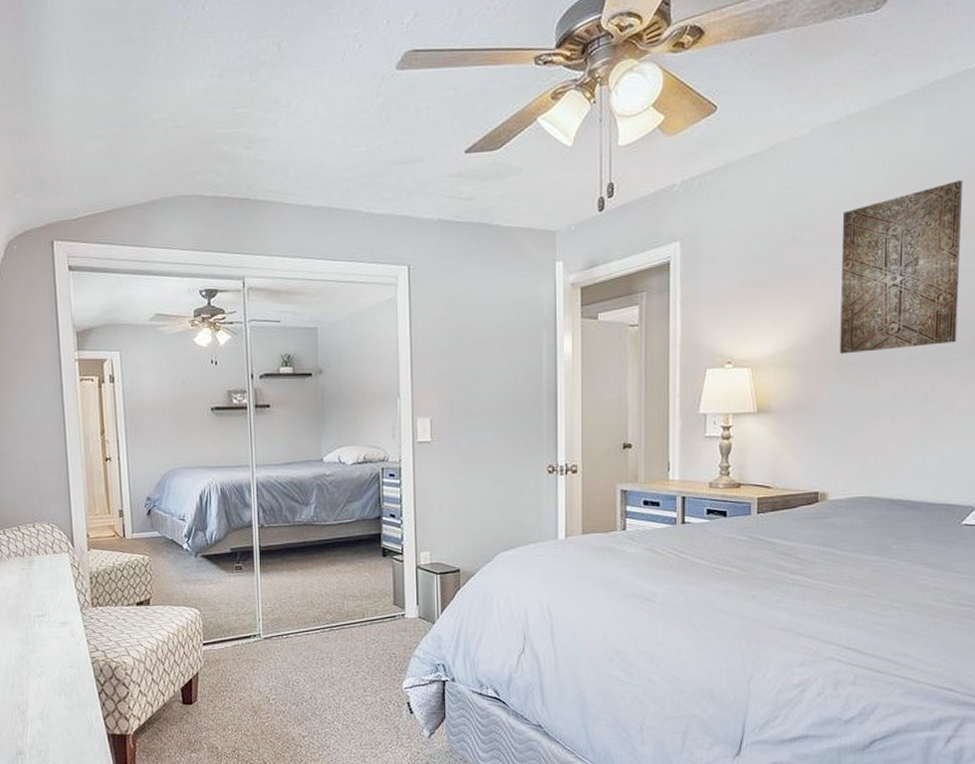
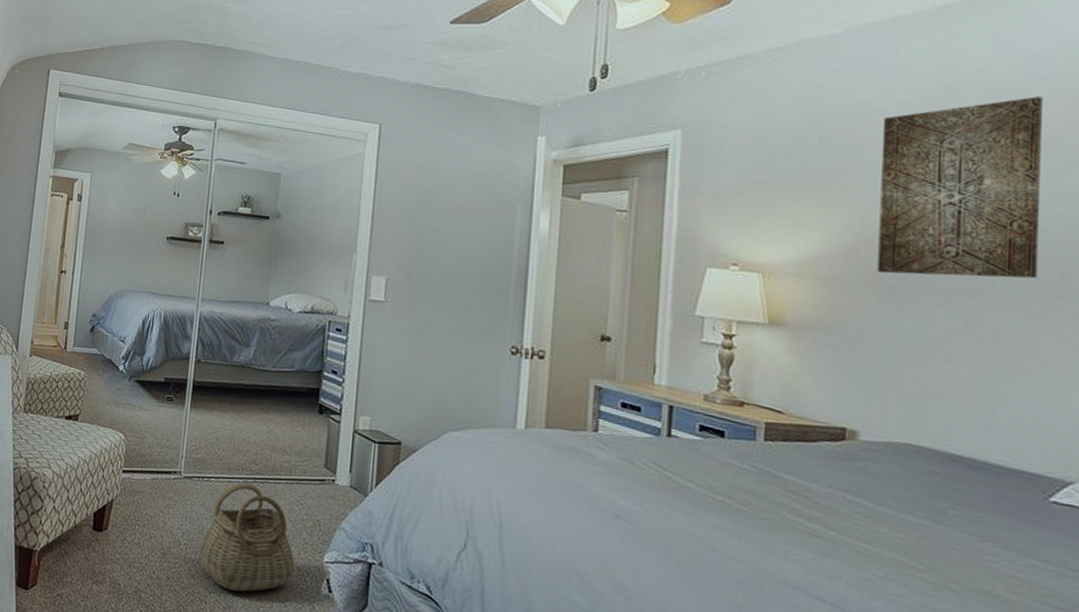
basket: none [288,633,377,731] -> present [199,483,294,592]

